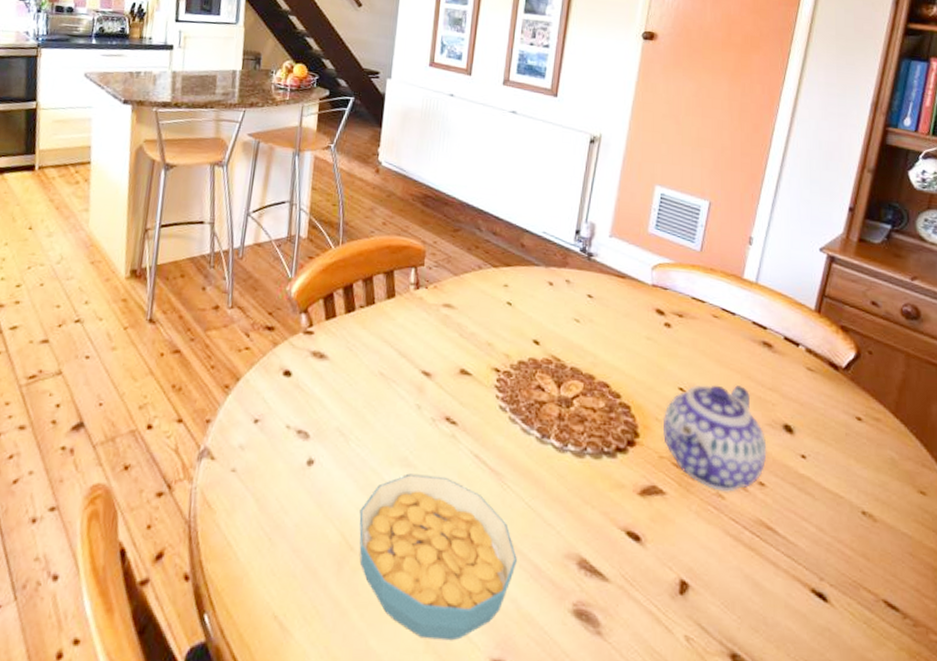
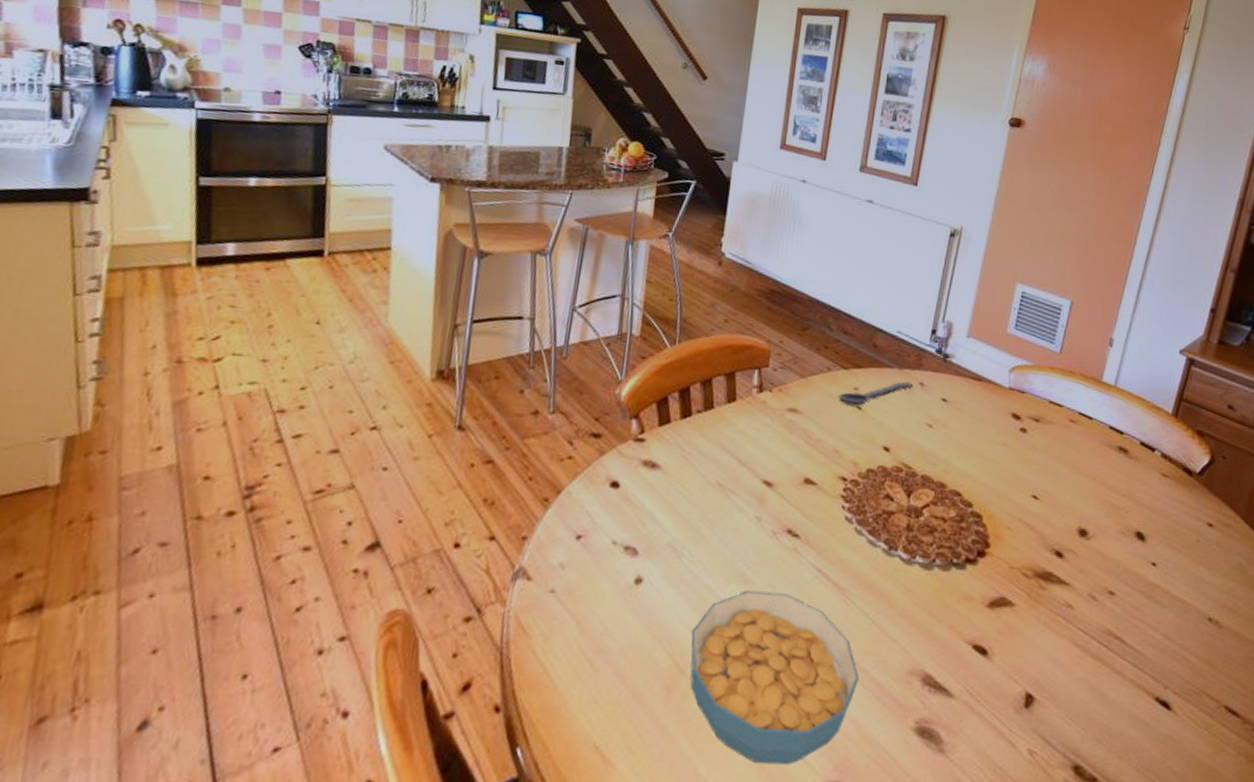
spoon: none [490,279,560,302] -> present [839,381,914,406]
teapot: present [662,385,767,492] -> none [1014,492,1118,602]

